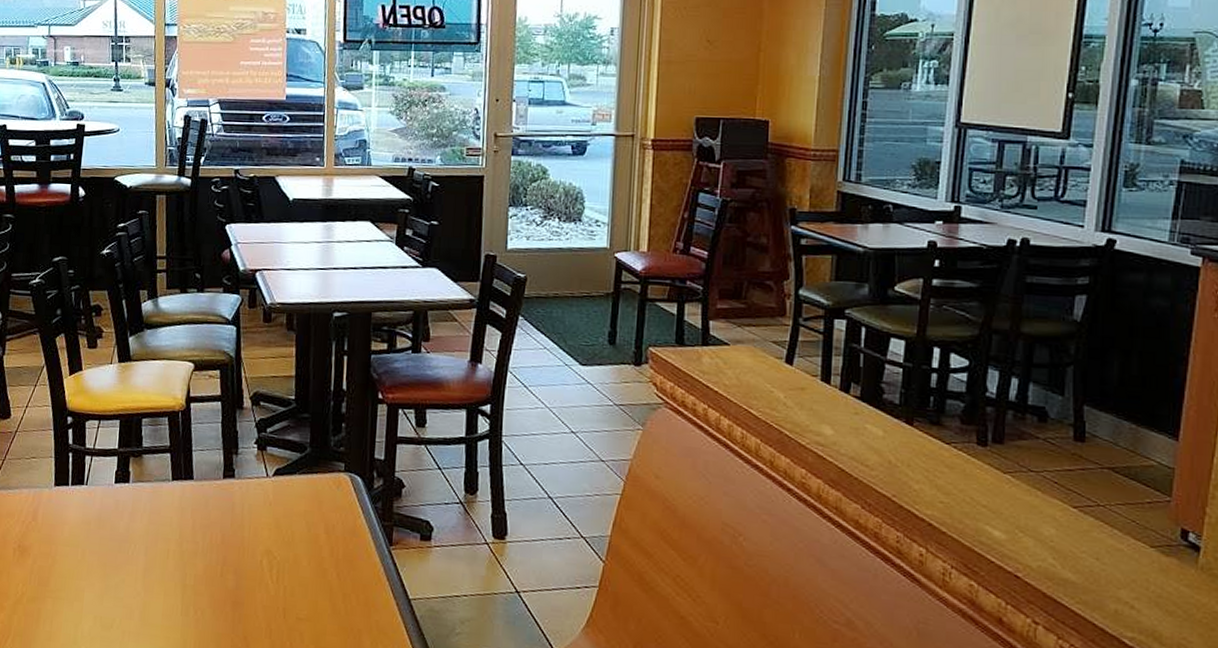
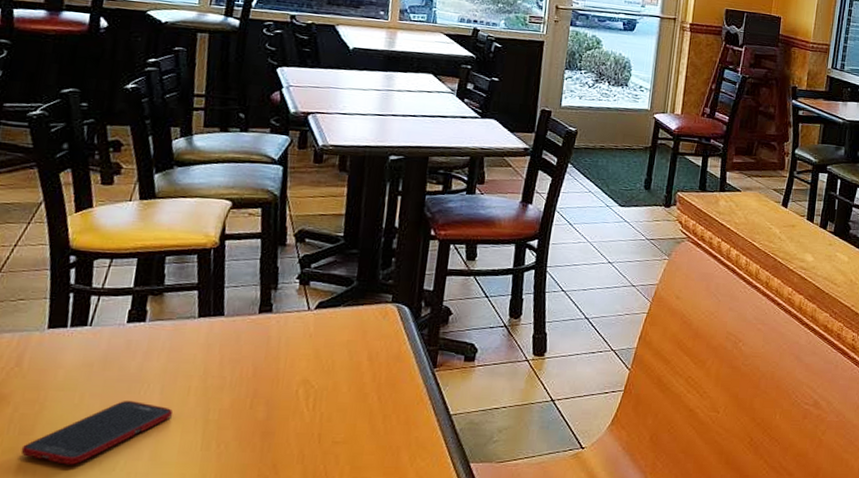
cell phone: none [40,559,157,619] -> present [20,400,173,465]

